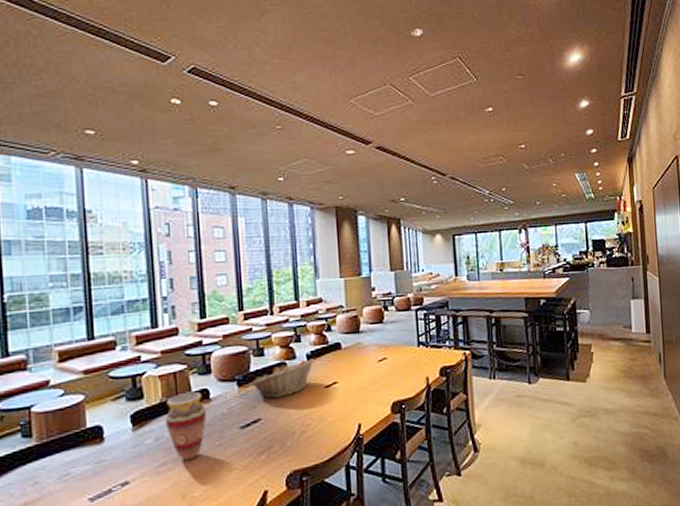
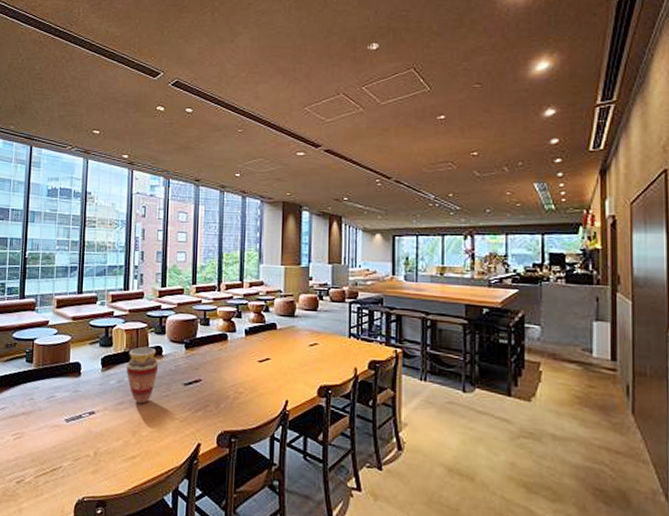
fruit basket: present [251,358,314,399] -> none [196,333,251,365]

